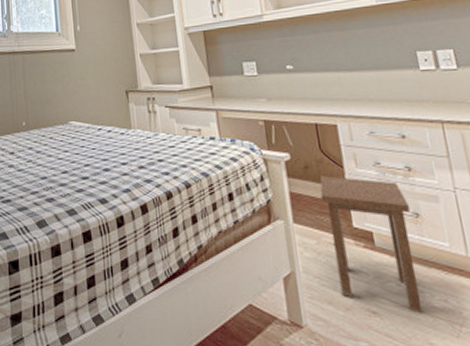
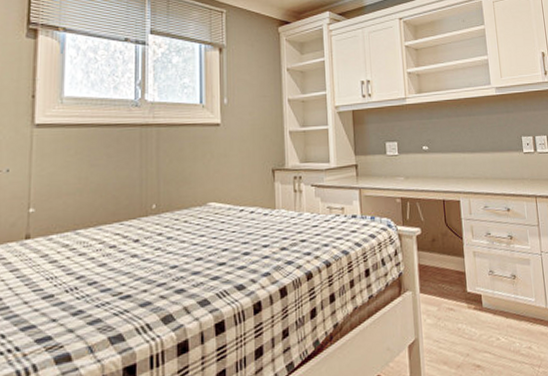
stool: present [319,176,424,315] -> none [443,247,514,362]

